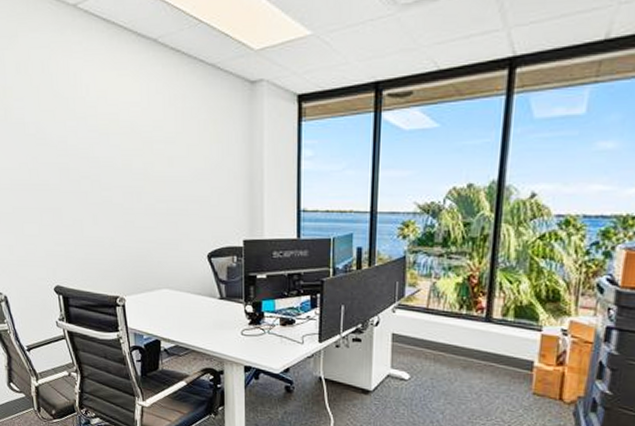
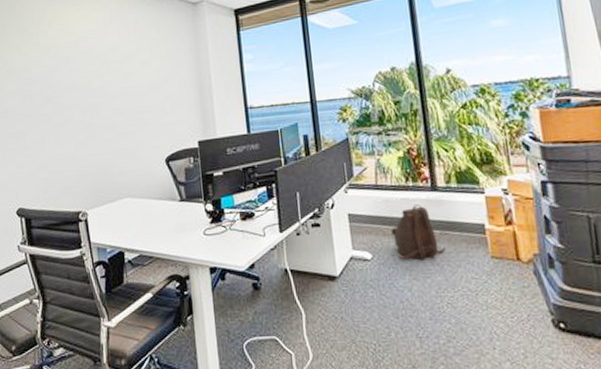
backpack: none [433,333,487,386] -> present [391,204,445,260]

